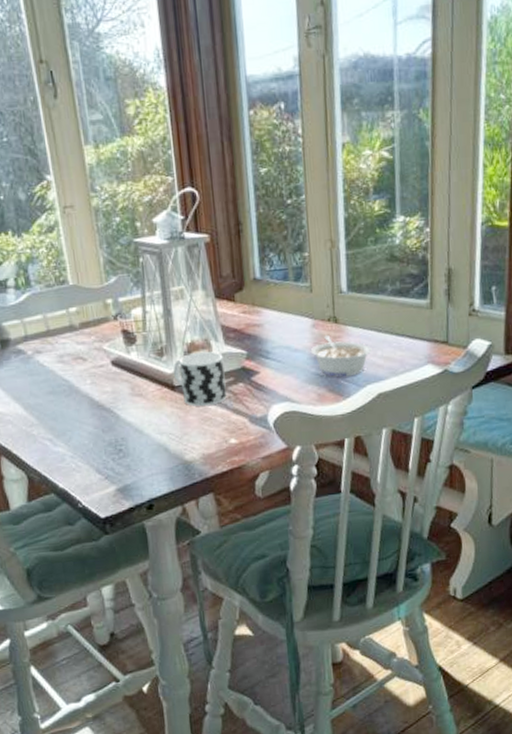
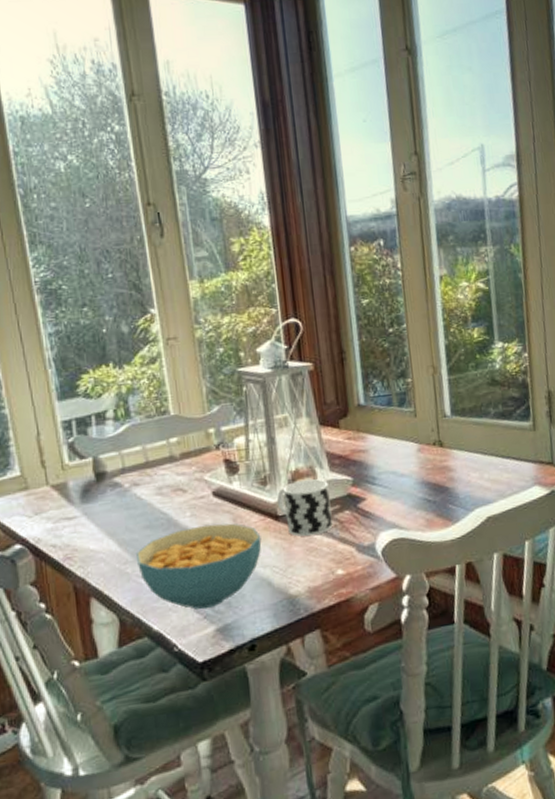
cereal bowl: none [40,391,159,471] -> present [135,523,262,610]
legume: present [310,334,372,377] -> none [416,458,479,501]

